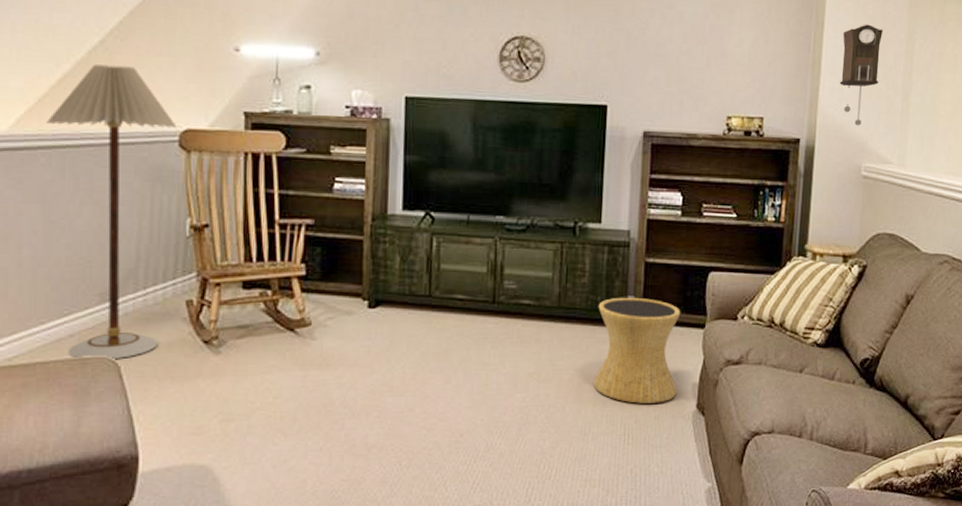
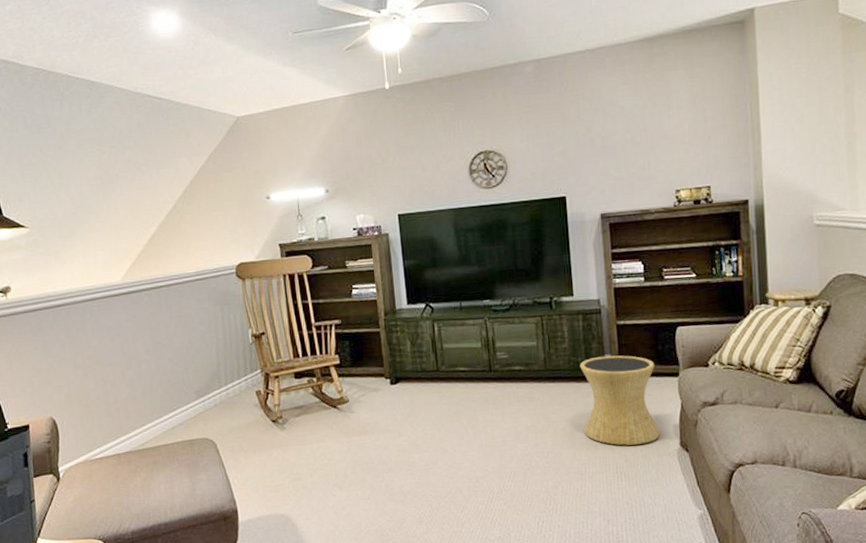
floor lamp: present [47,64,177,360] -> none [145,222,241,442]
pendulum clock: present [839,24,883,126] -> none [779,86,821,180]

